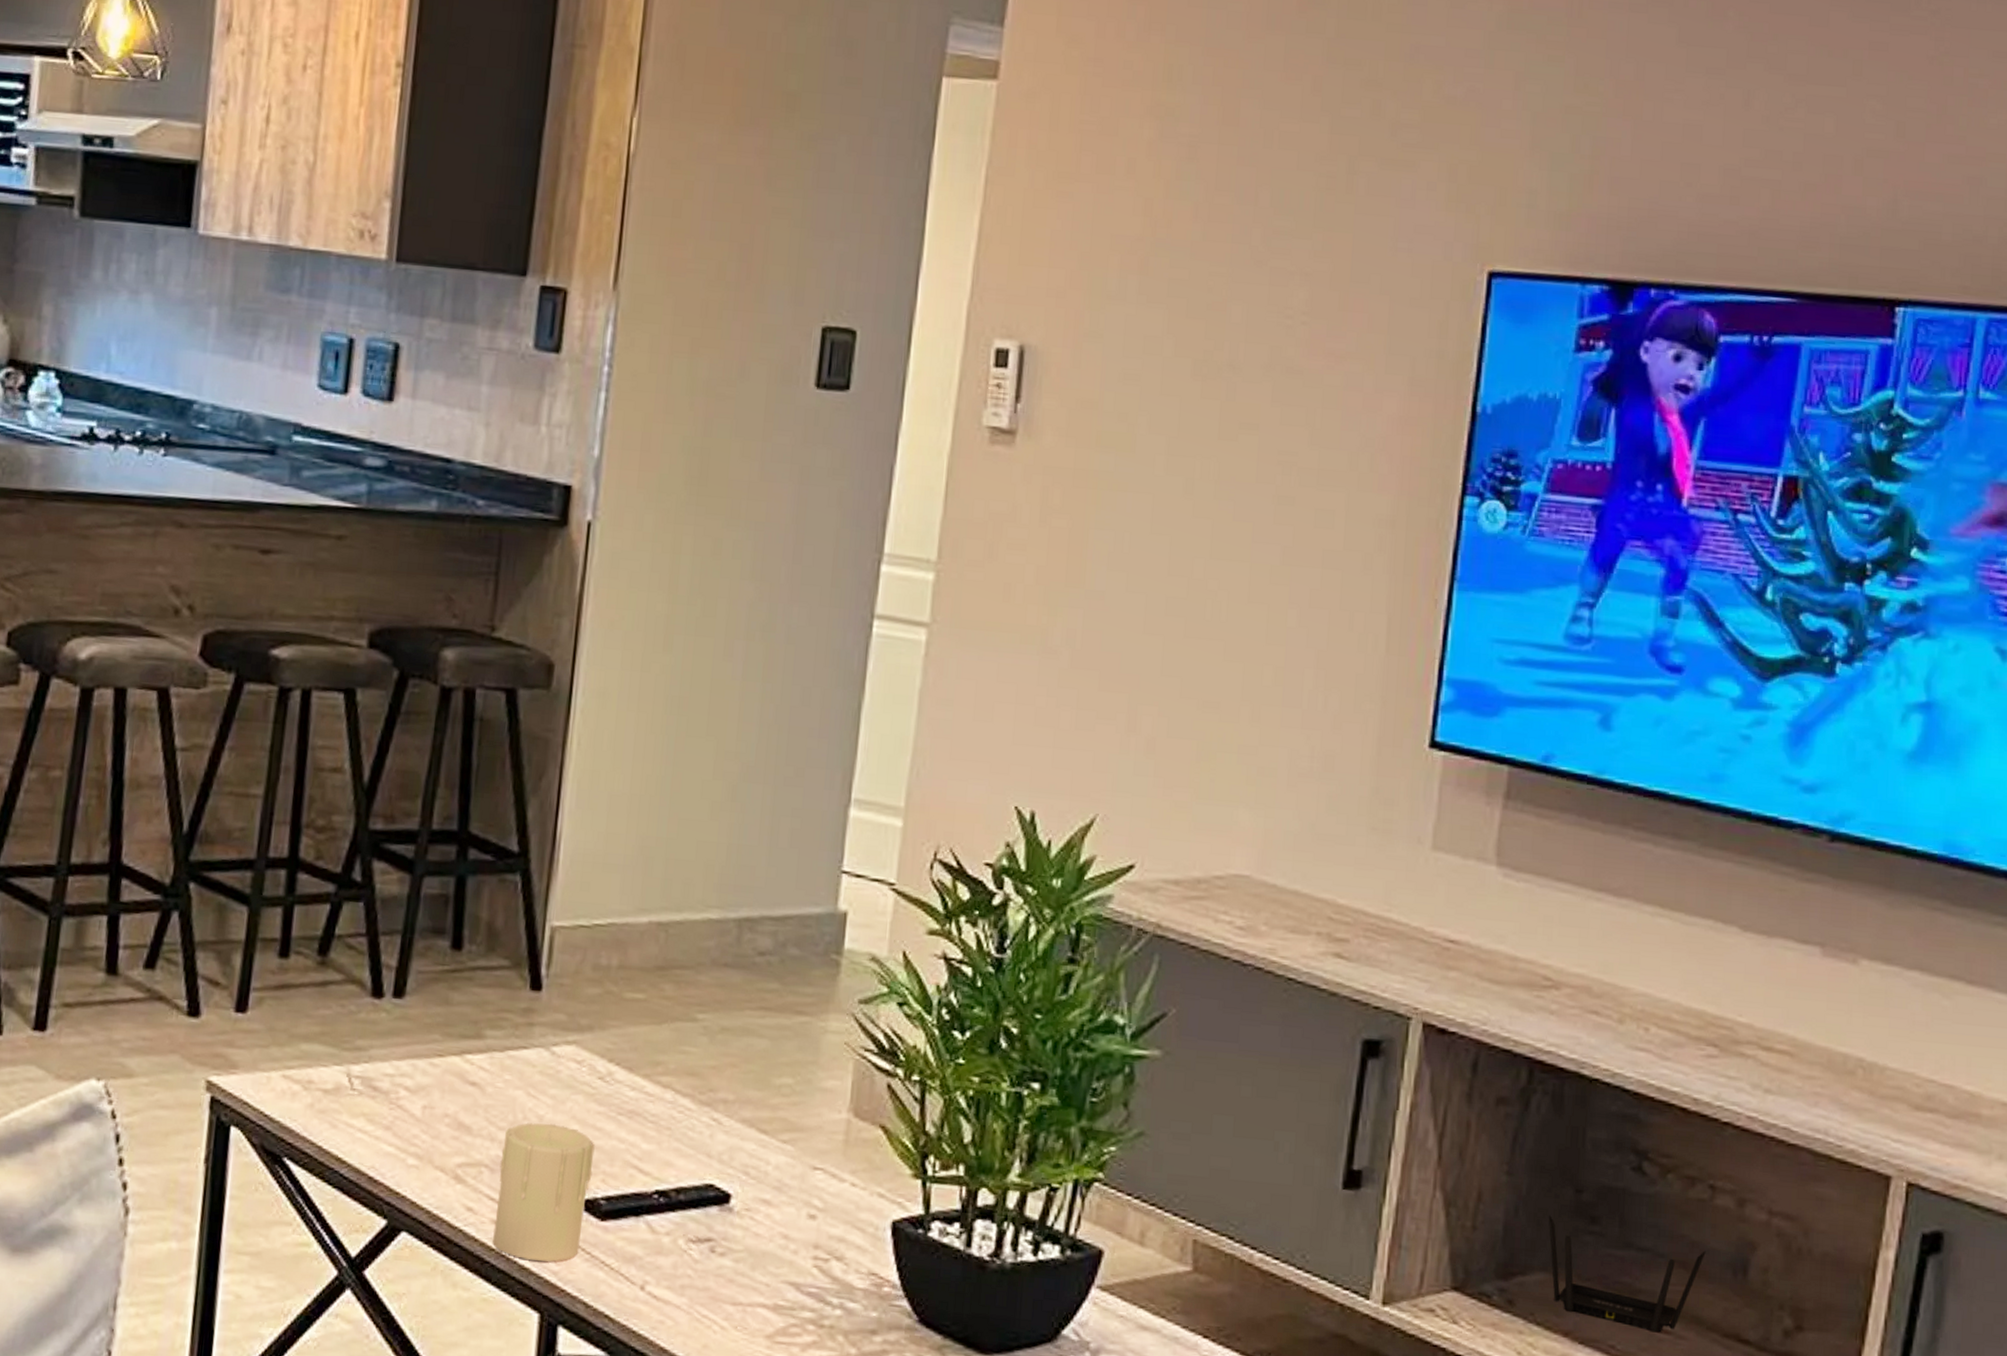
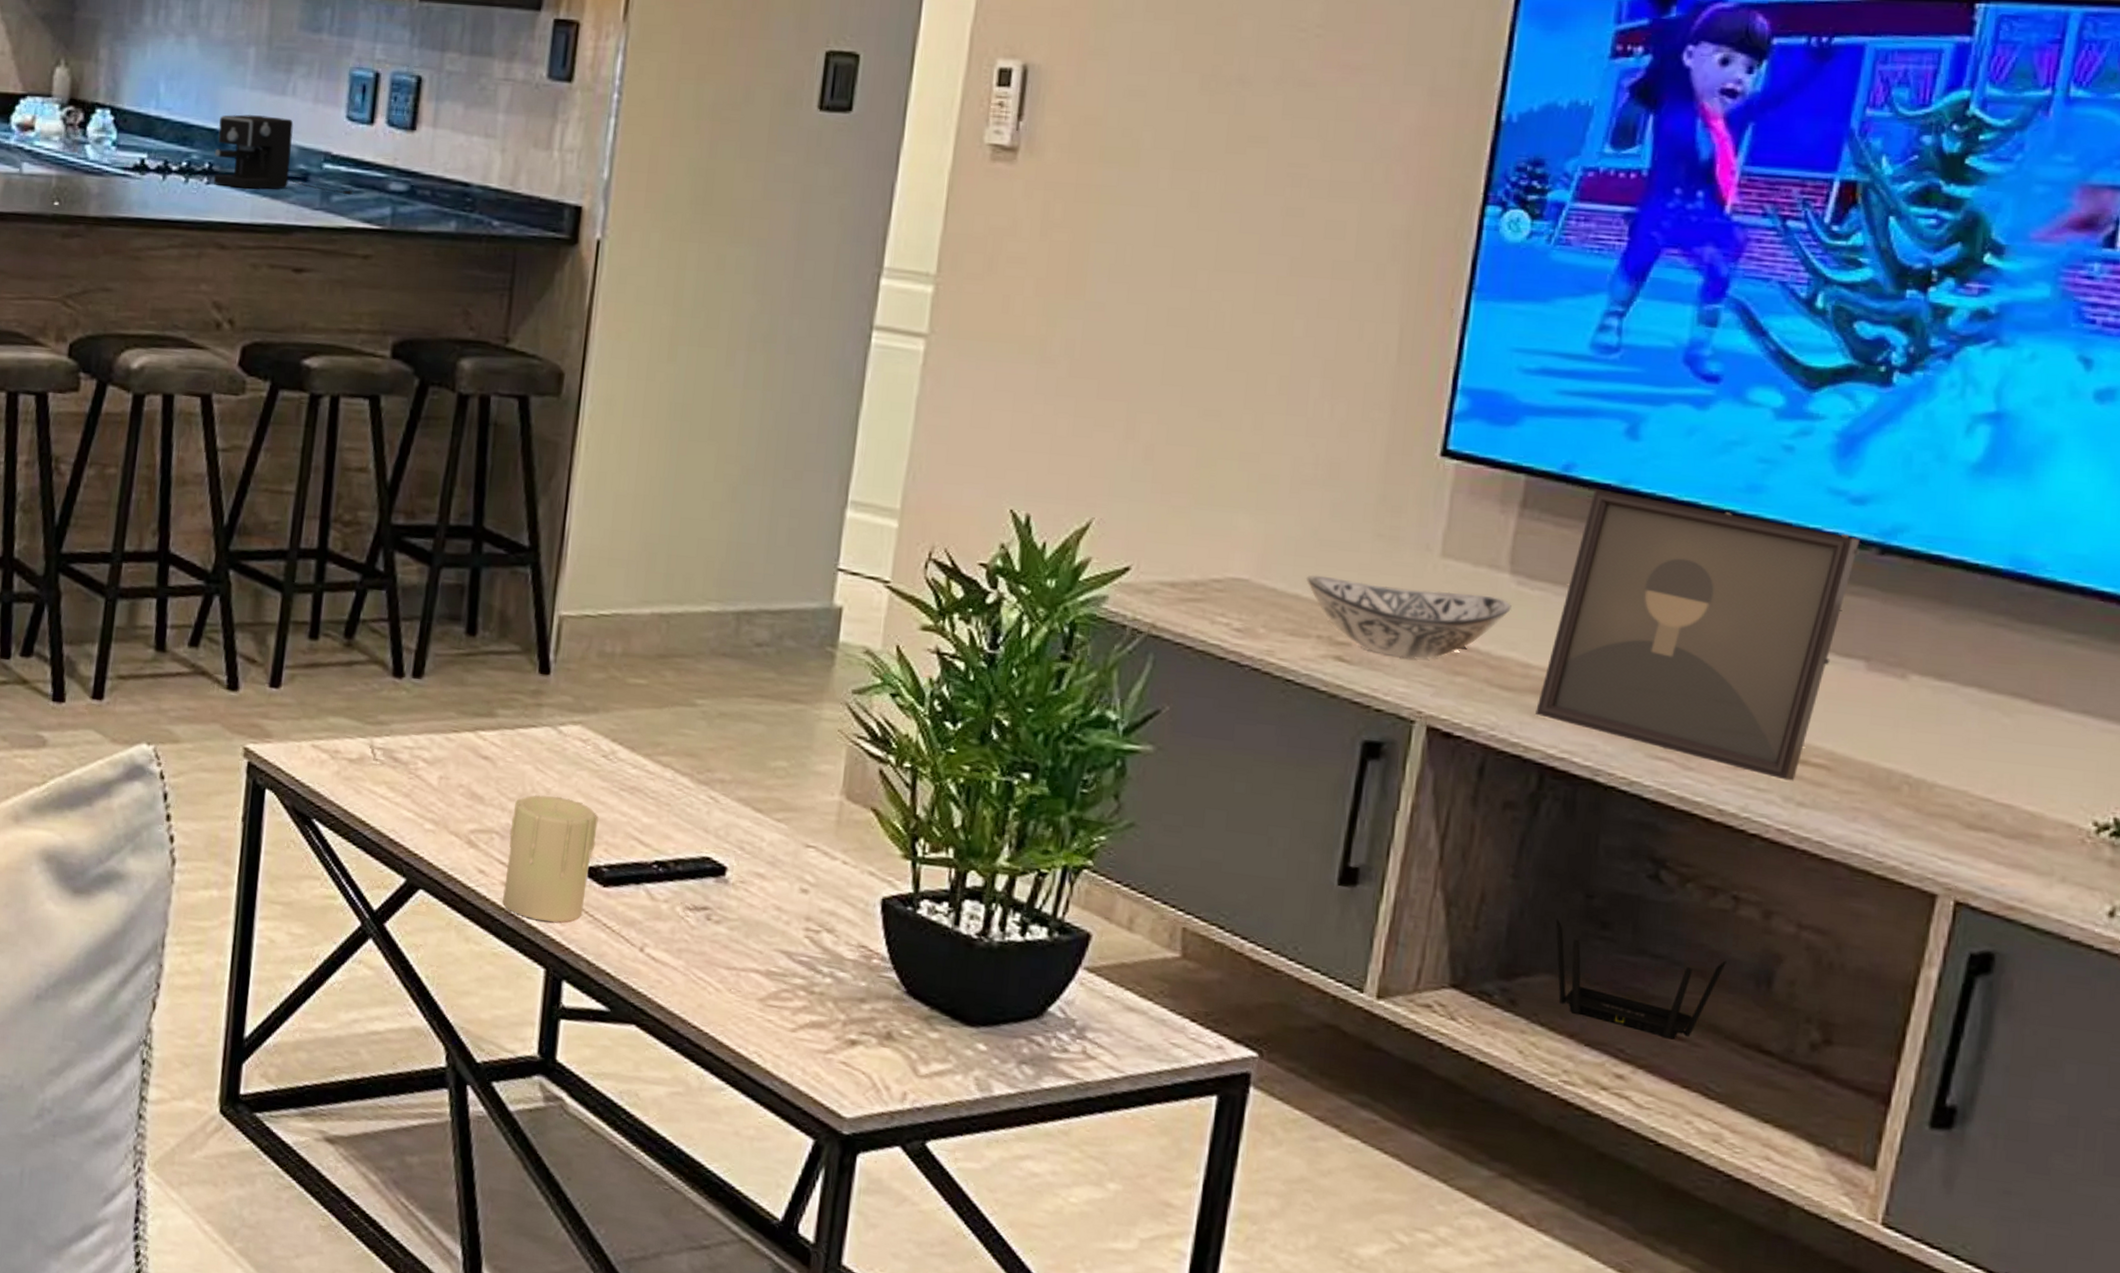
coffee maker: none [171,380,326,471] -> present [213,114,354,196]
decorative bowl: none [1304,870,1499,955] -> present [1305,575,1511,659]
picture frame: none [1524,779,1812,1068] -> present [1535,489,1860,781]

